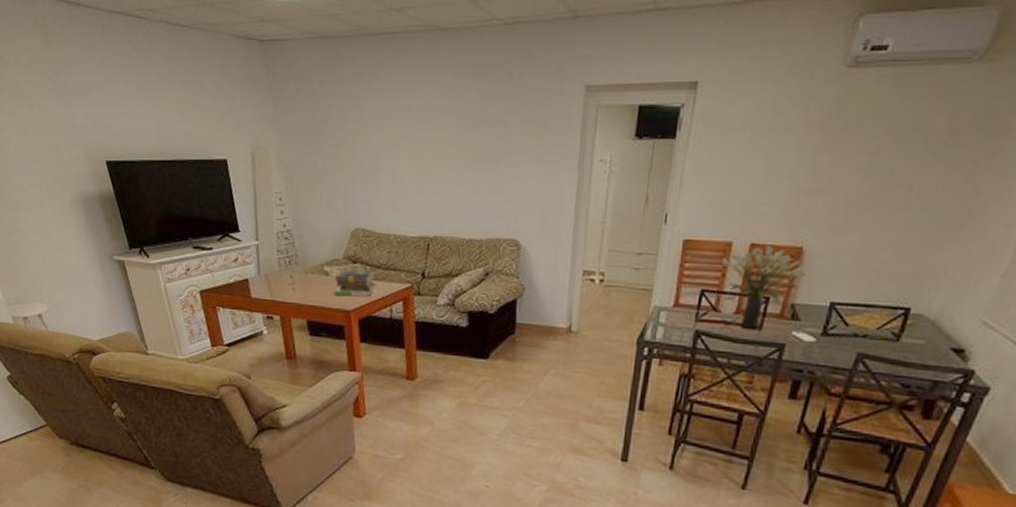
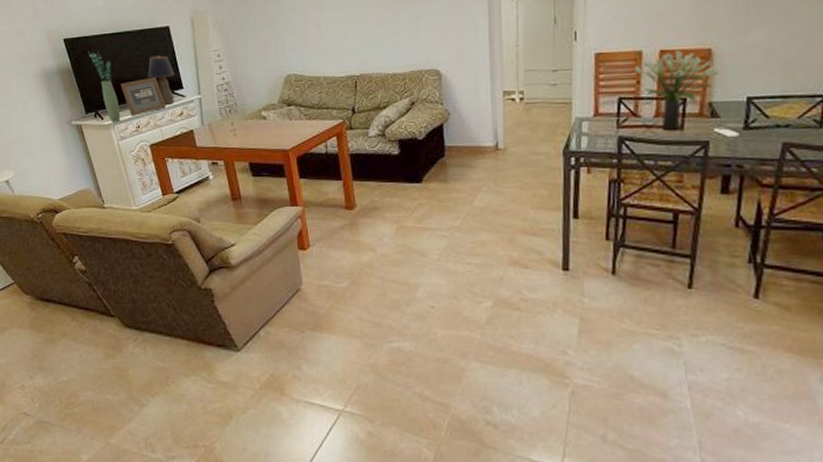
vase: none [134,179,169,262] -> present [88,51,121,122]
picture frame: none [169,216,219,257] -> present [120,77,166,116]
table lamp: none [201,192,231,250] -> present [148,55,175,106]
books: present [333,270,377,297] -> none [272,111,312,137]

